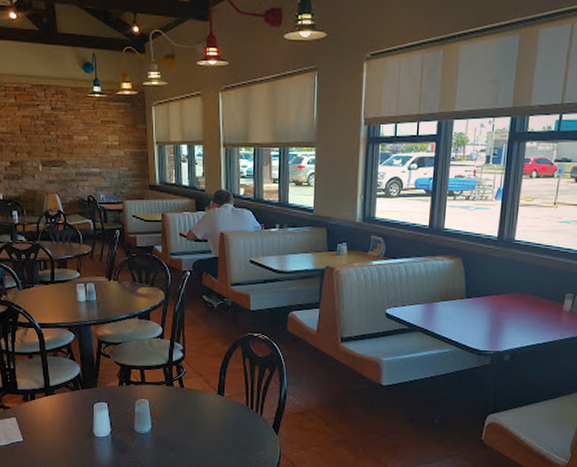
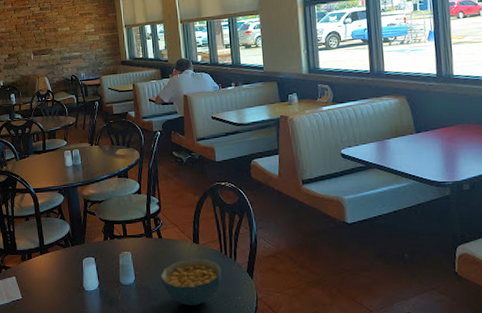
cereal bowl: none [179,410,246,459] -> present [160,258,222,306]

